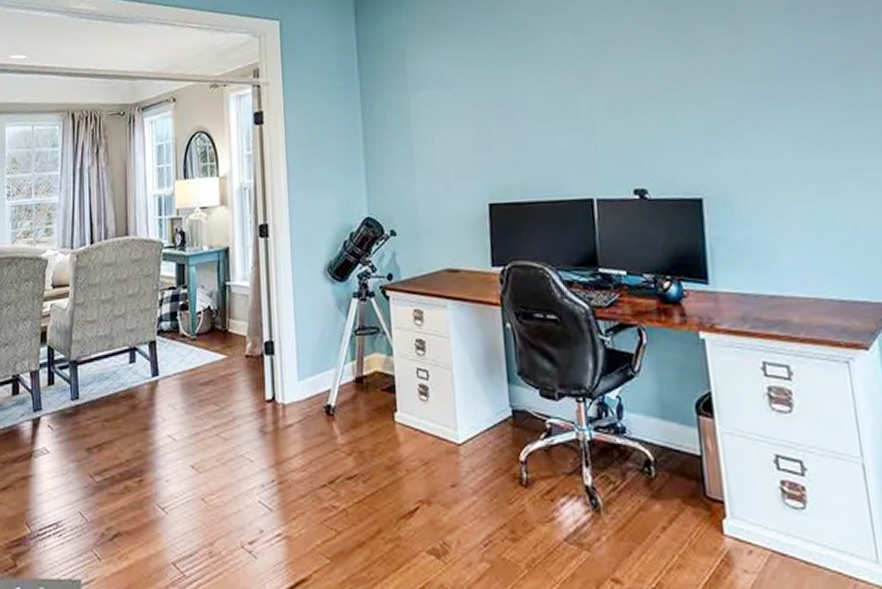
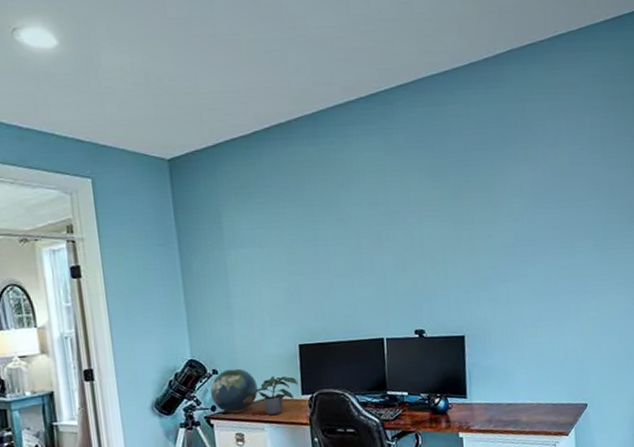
globe: none [388,230,441,285] -> present [211,368,258,414]
potted plant: none [434,240,488,291] -> present [253,375,299,416]

